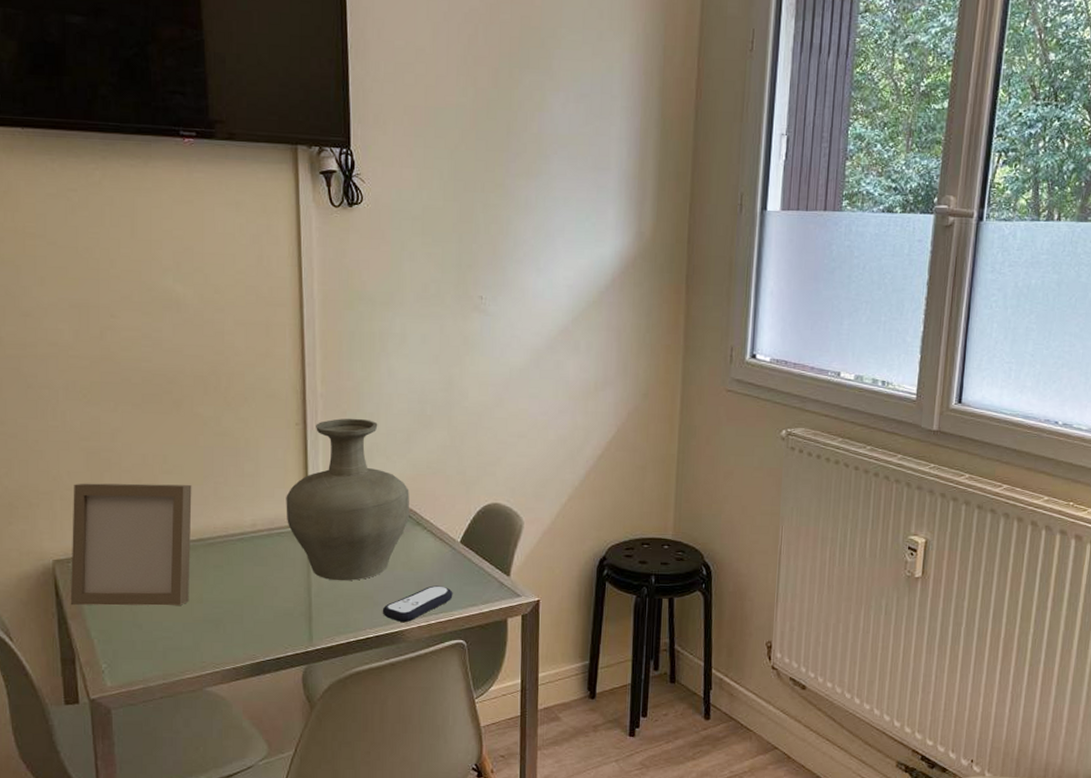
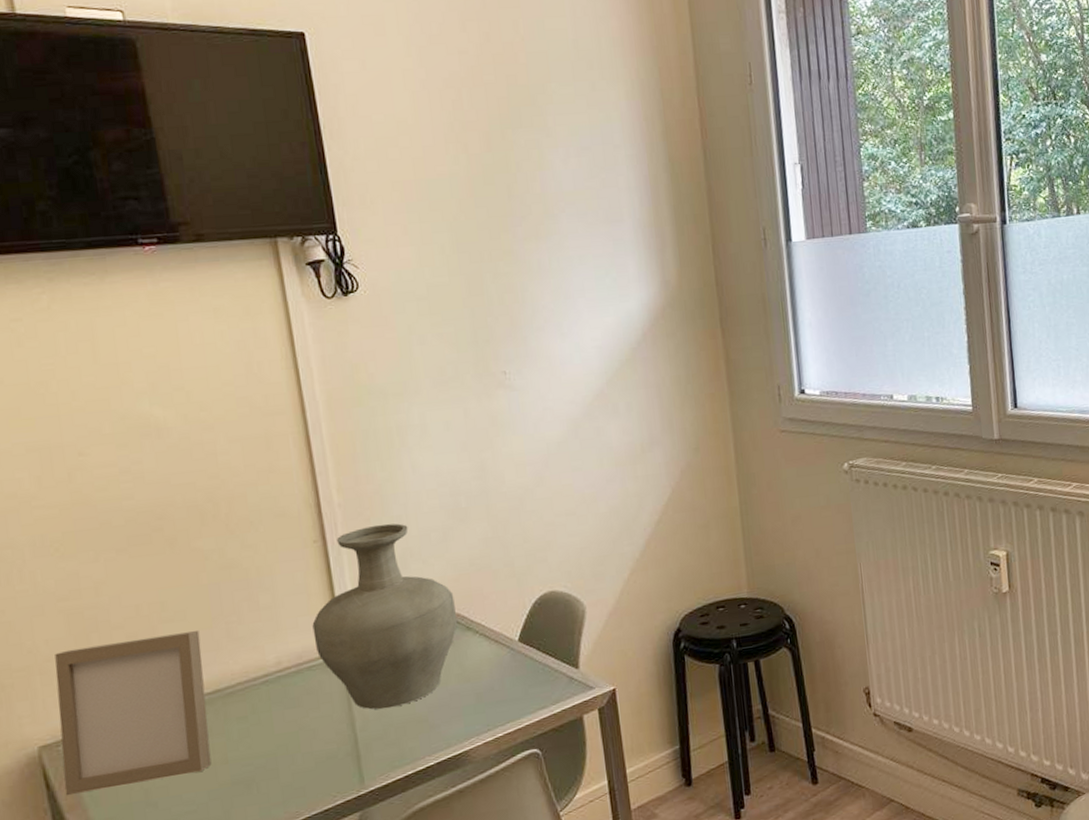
remote control: present [382,585,453,622] -> none [440,692,519,742]

